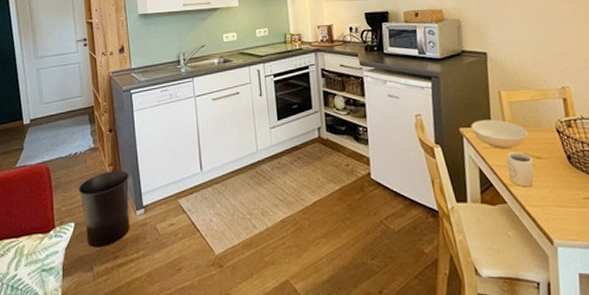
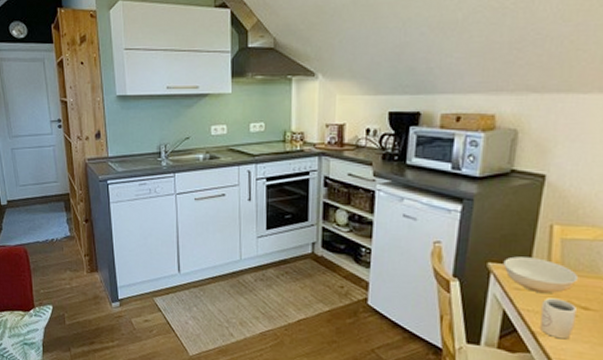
waste bin: present [78,170,130,248] -> none [55,261,106,332]

